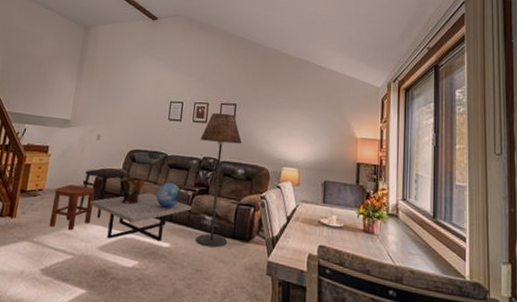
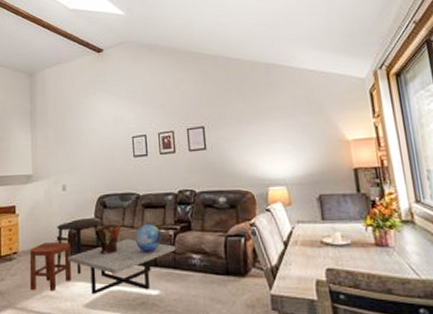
floor lamp: present [196,112,242,248] -> none [171,138,222,288]

